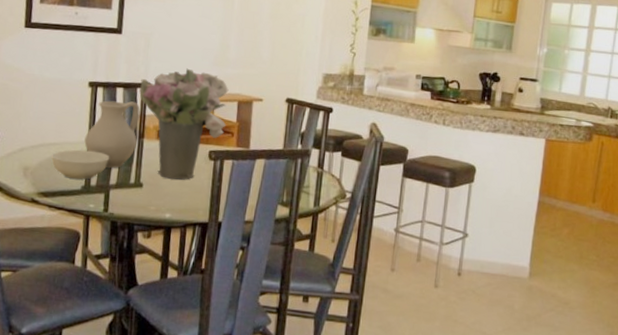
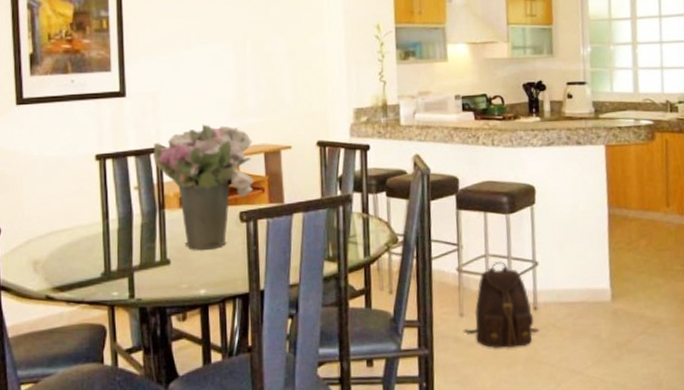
bowl: present [51,149,110,180] -> none [63,231,129,267]
pitcher: present [84,100,140,168] -> none [98,169,157,248]
backpack: none [392,228,460,305] -> present [463,261,540,348]

